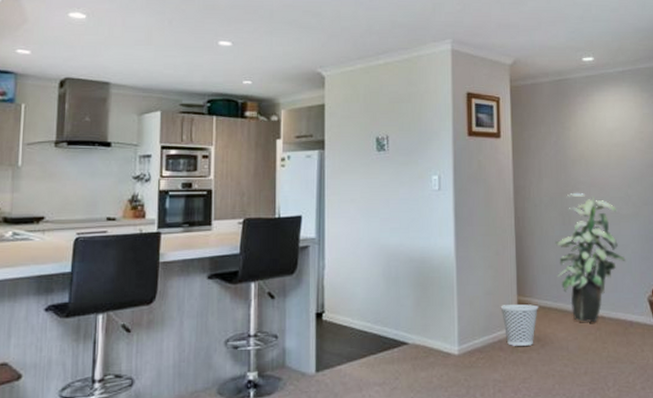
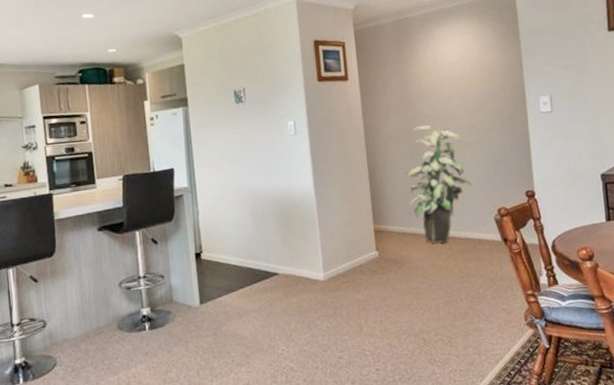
wastebasket: present [500,304,539,346] -> none [359,231,394,269]

